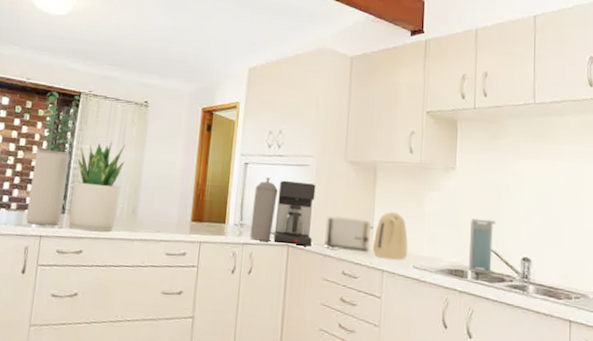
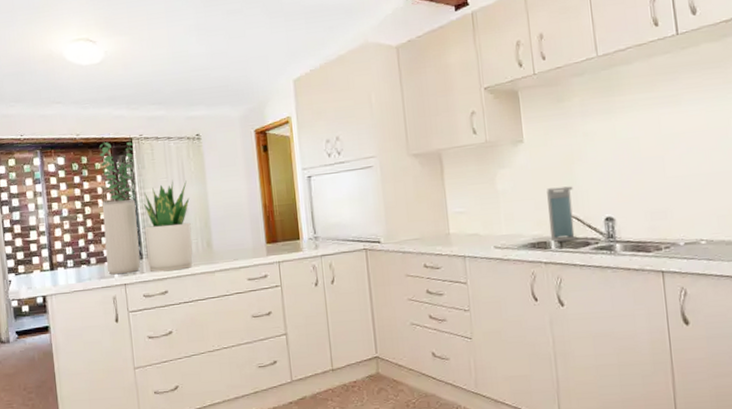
canister: present [249,177,278,241] -> none [322,186,347,250]
coffee maker: present [273,180,316,247] -> none [346,184,389,249]
toaster: present [324,215,373,253] -> none [399,209,448,245]
kettle: present [373,211,409,261] -> none [450,196,487,245]

